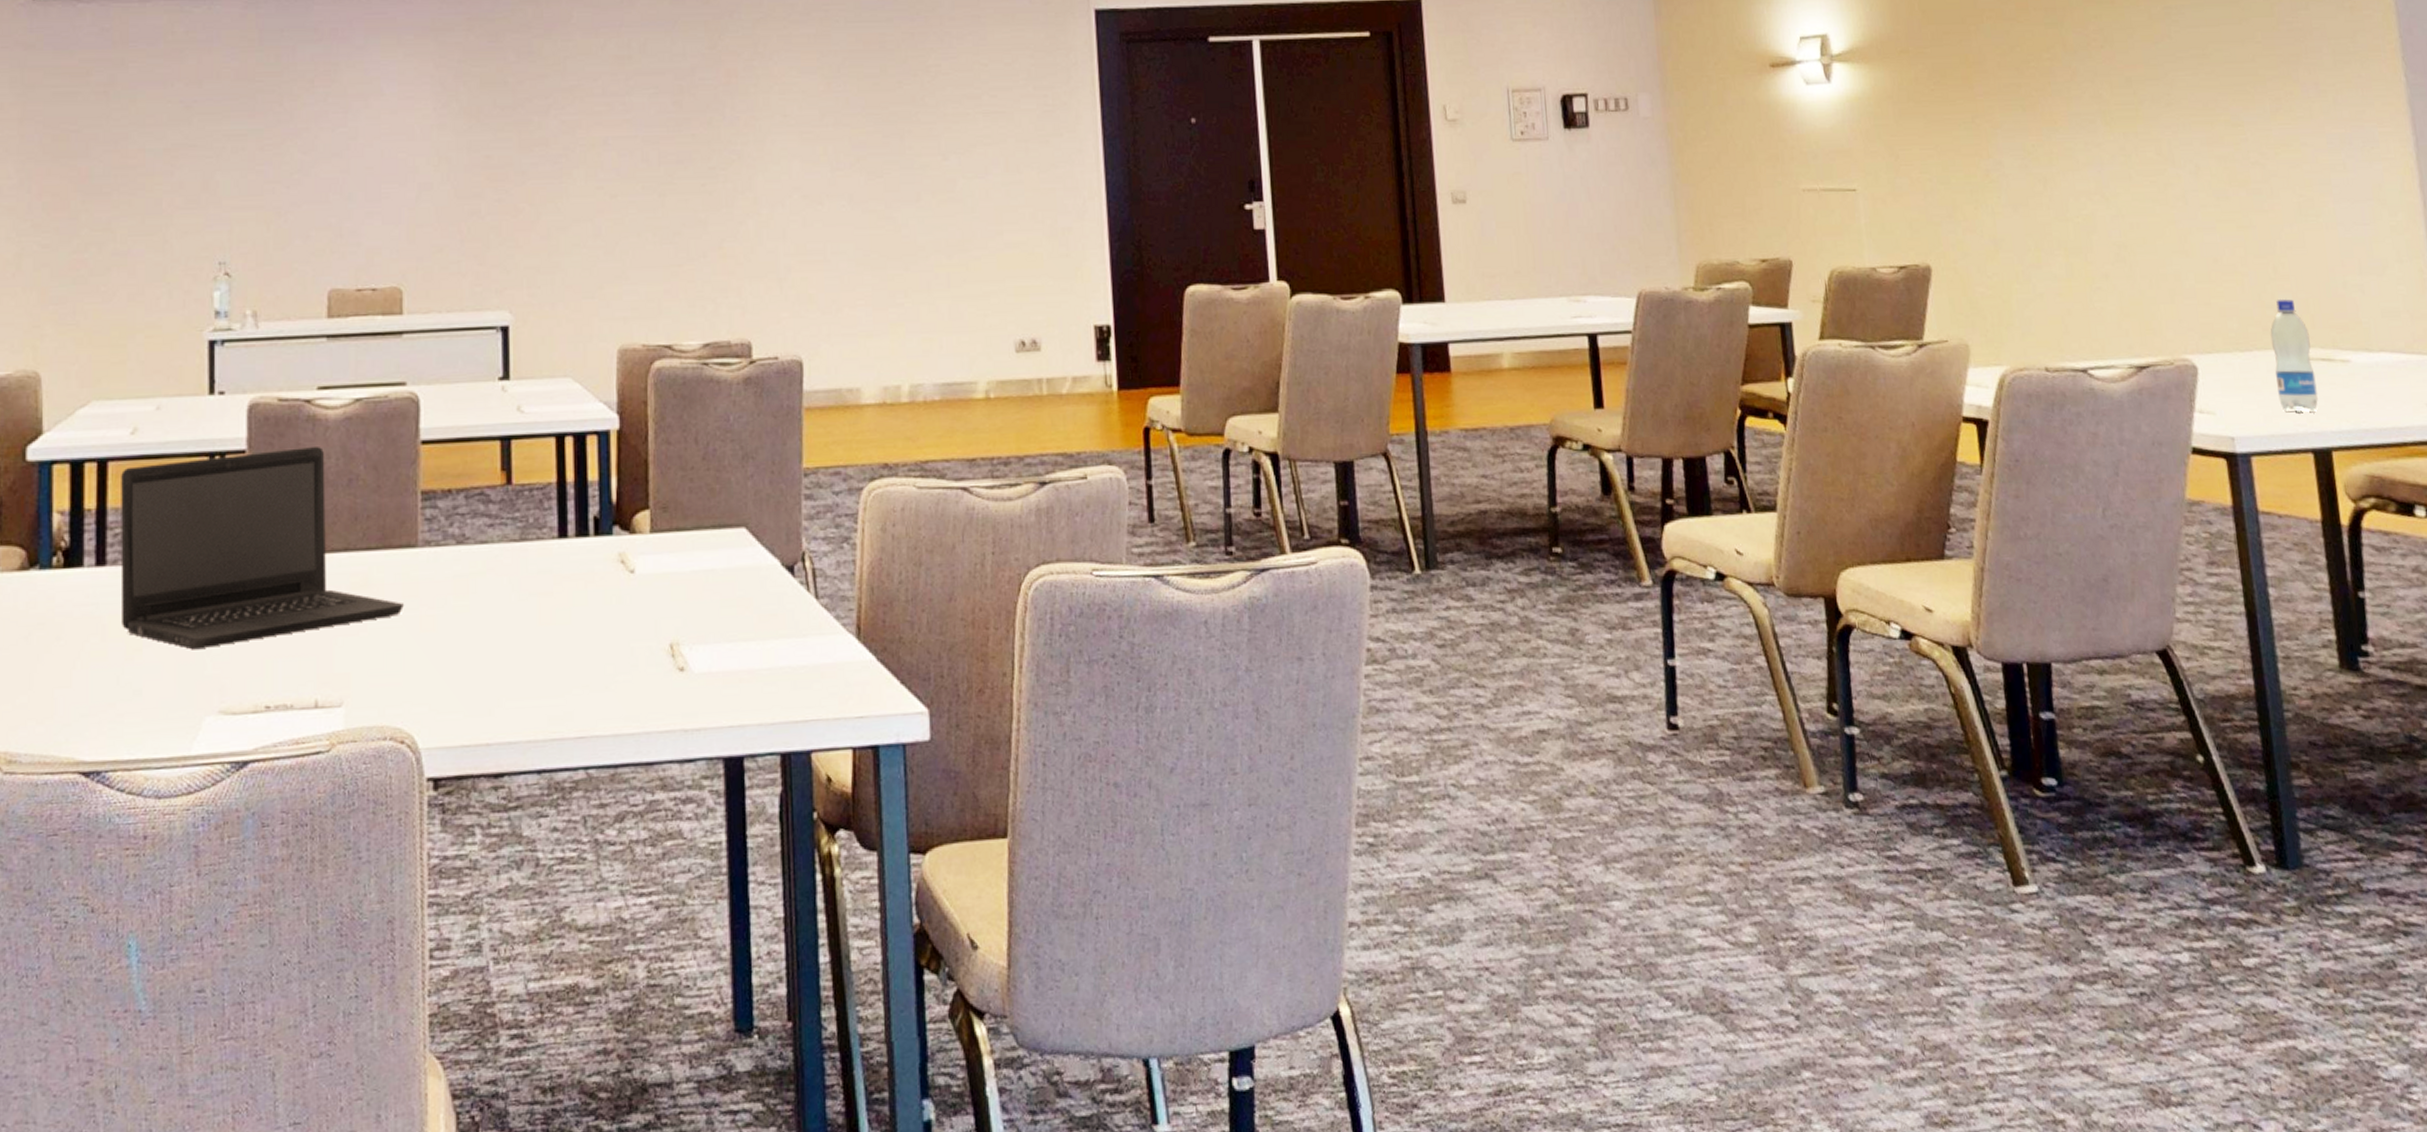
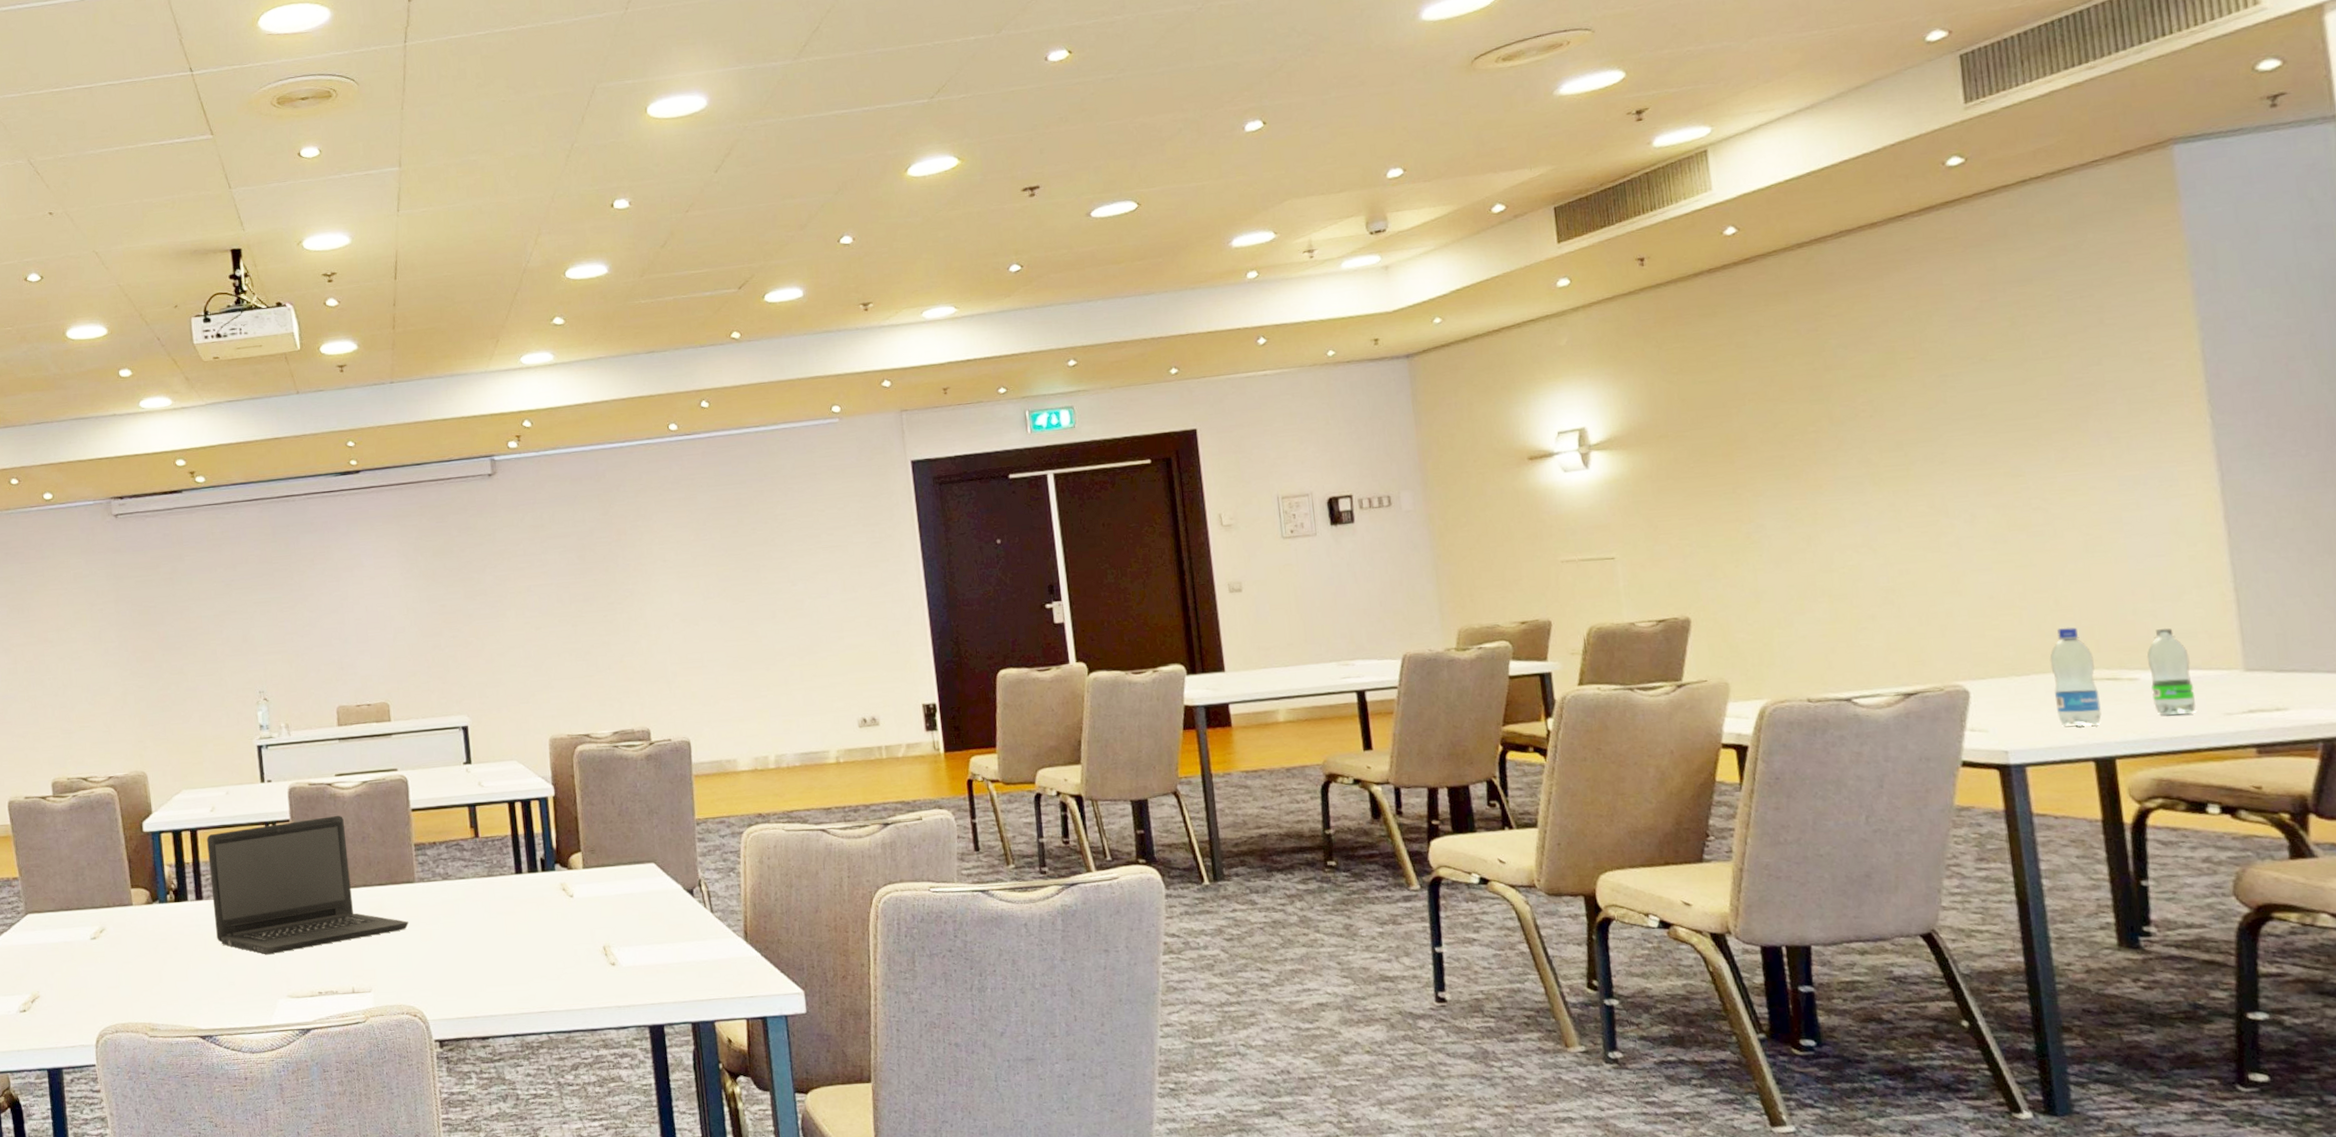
bottle: none [2356,306,2401,404] -> present [2146,628,2196,716]

